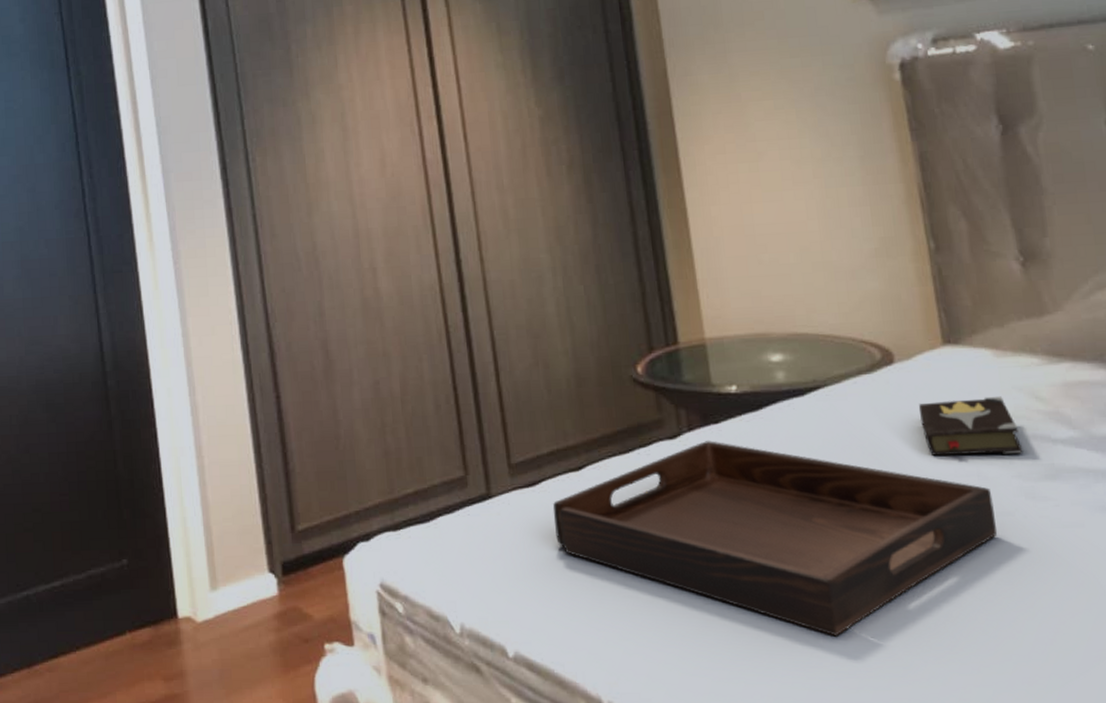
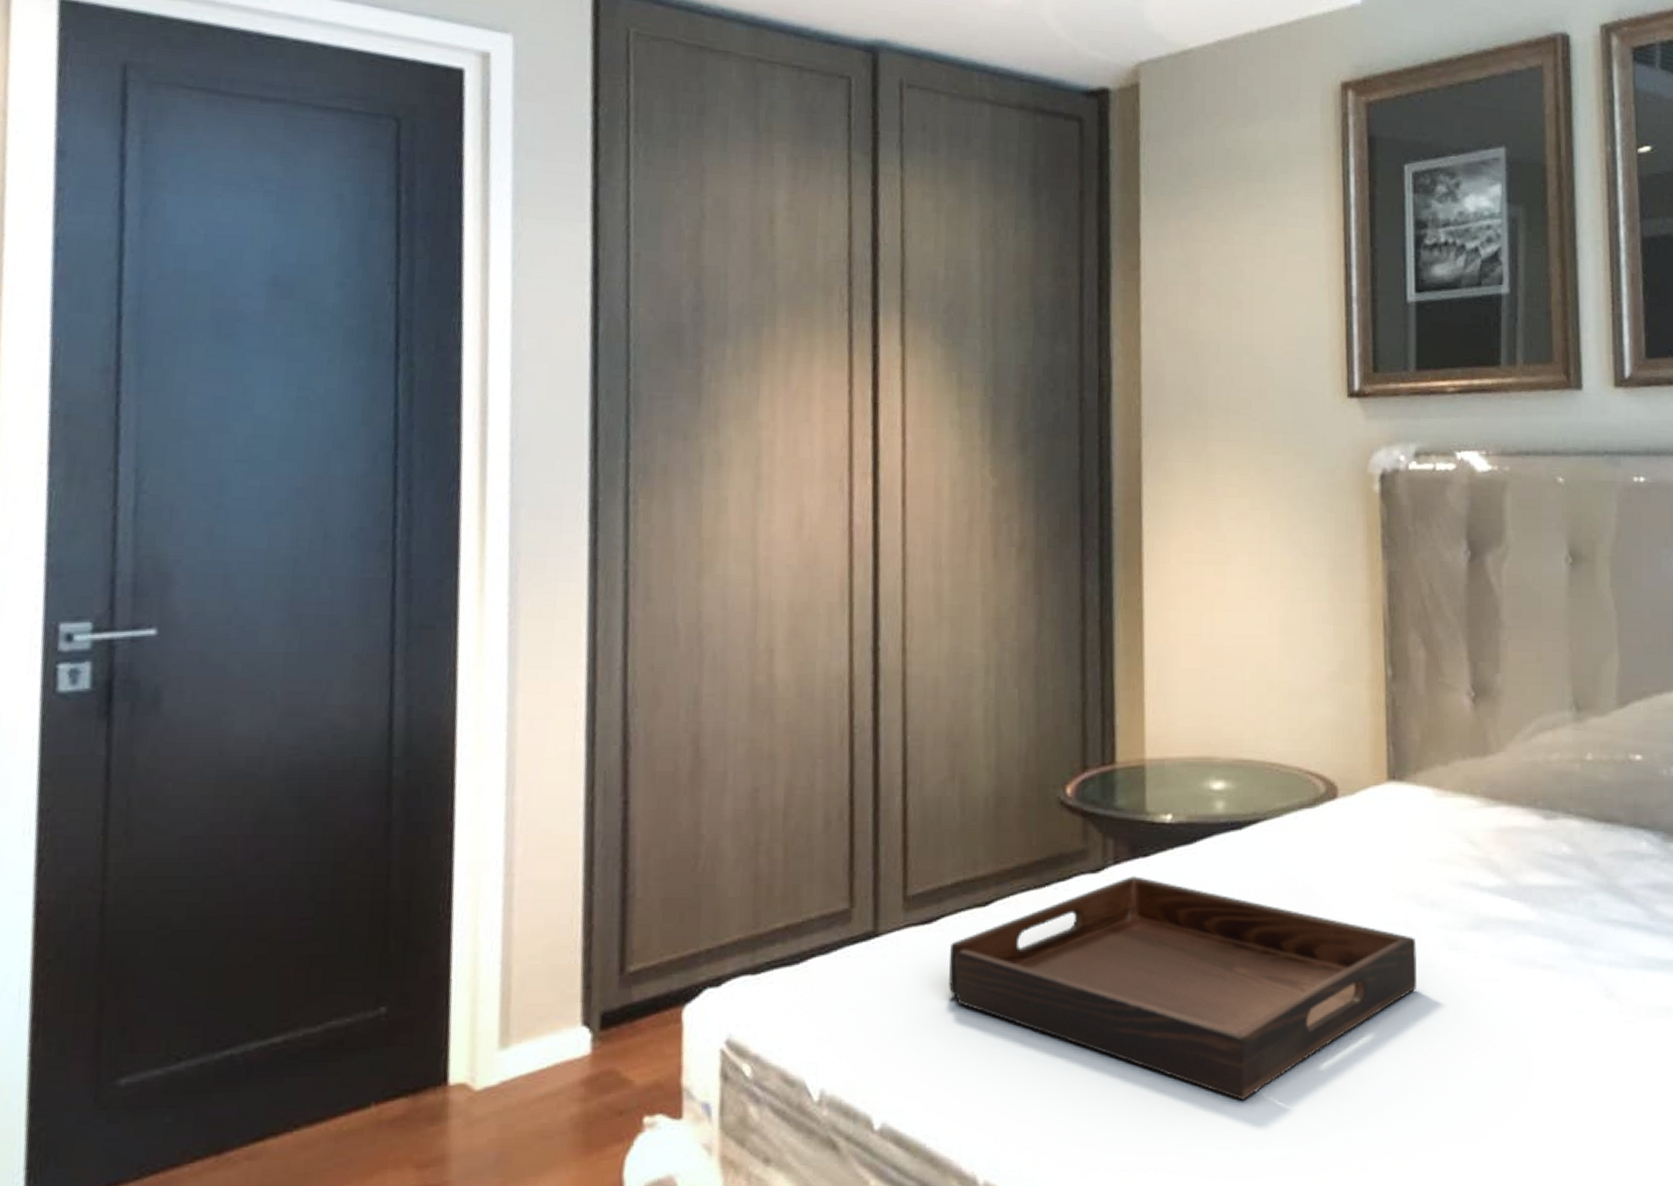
hardback book: present [919,396,1024,456] -> none [1356,839,1452,901]

